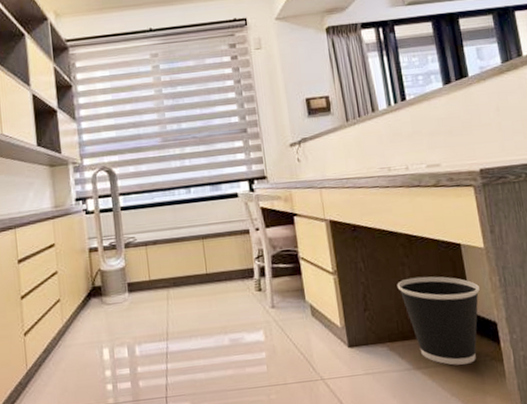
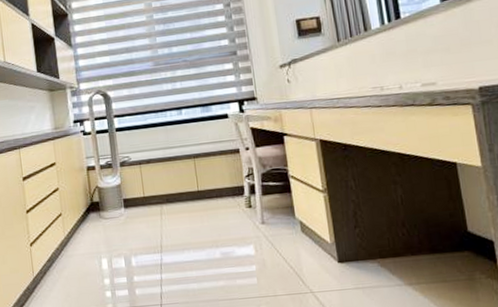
wastebasket: present [397,276,480,365] -> none [388,194,476,282]

